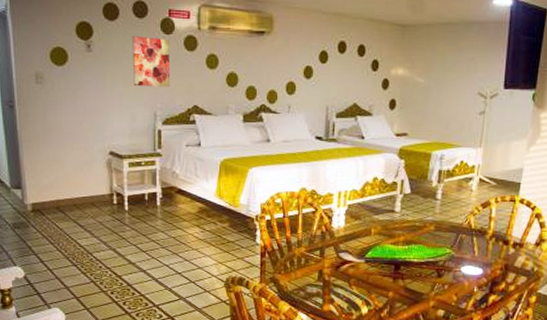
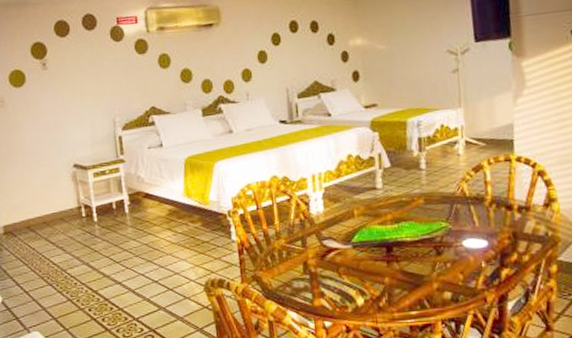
wall art: present [132,36,171,87] -> none [84,45,126,97]

